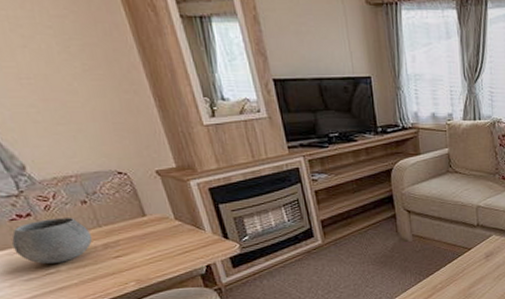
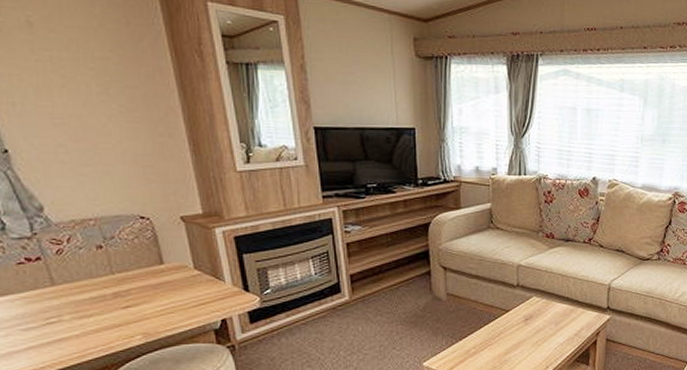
bowl: present [11,218,92,264] -> none [16,263,102,312]

